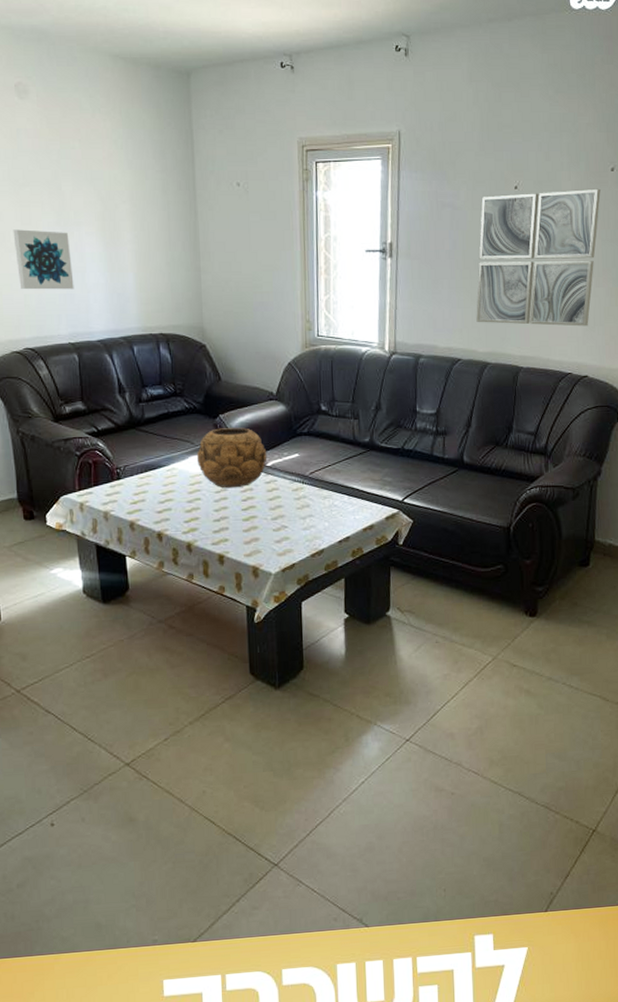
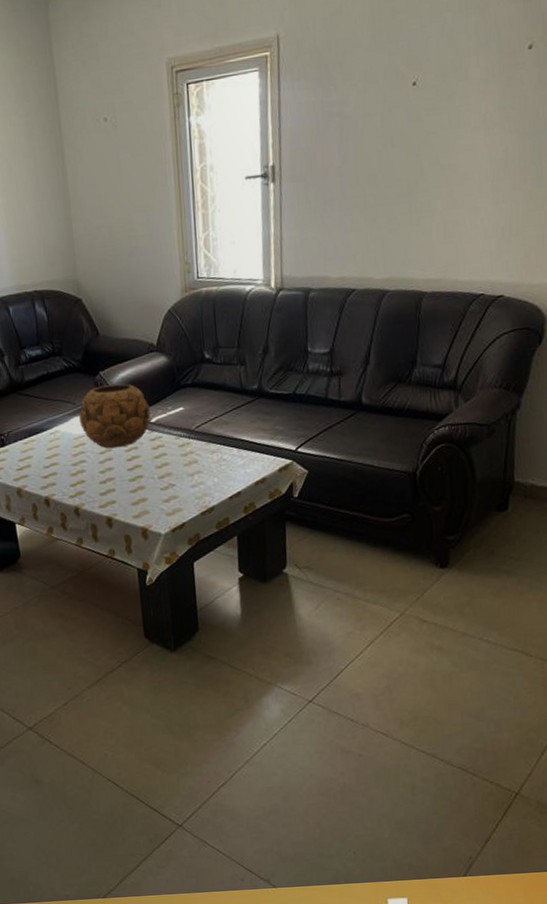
wall art: present [476,188,601,327] -> none [371,72,516,246]

